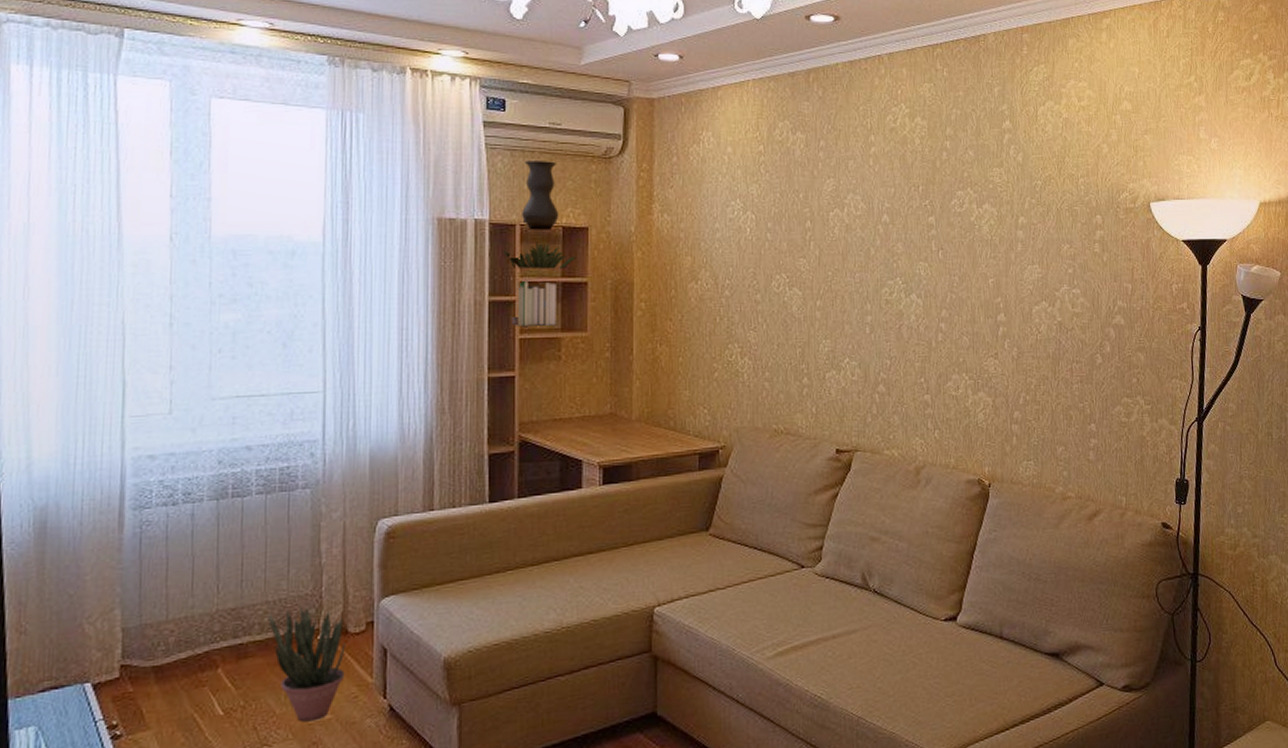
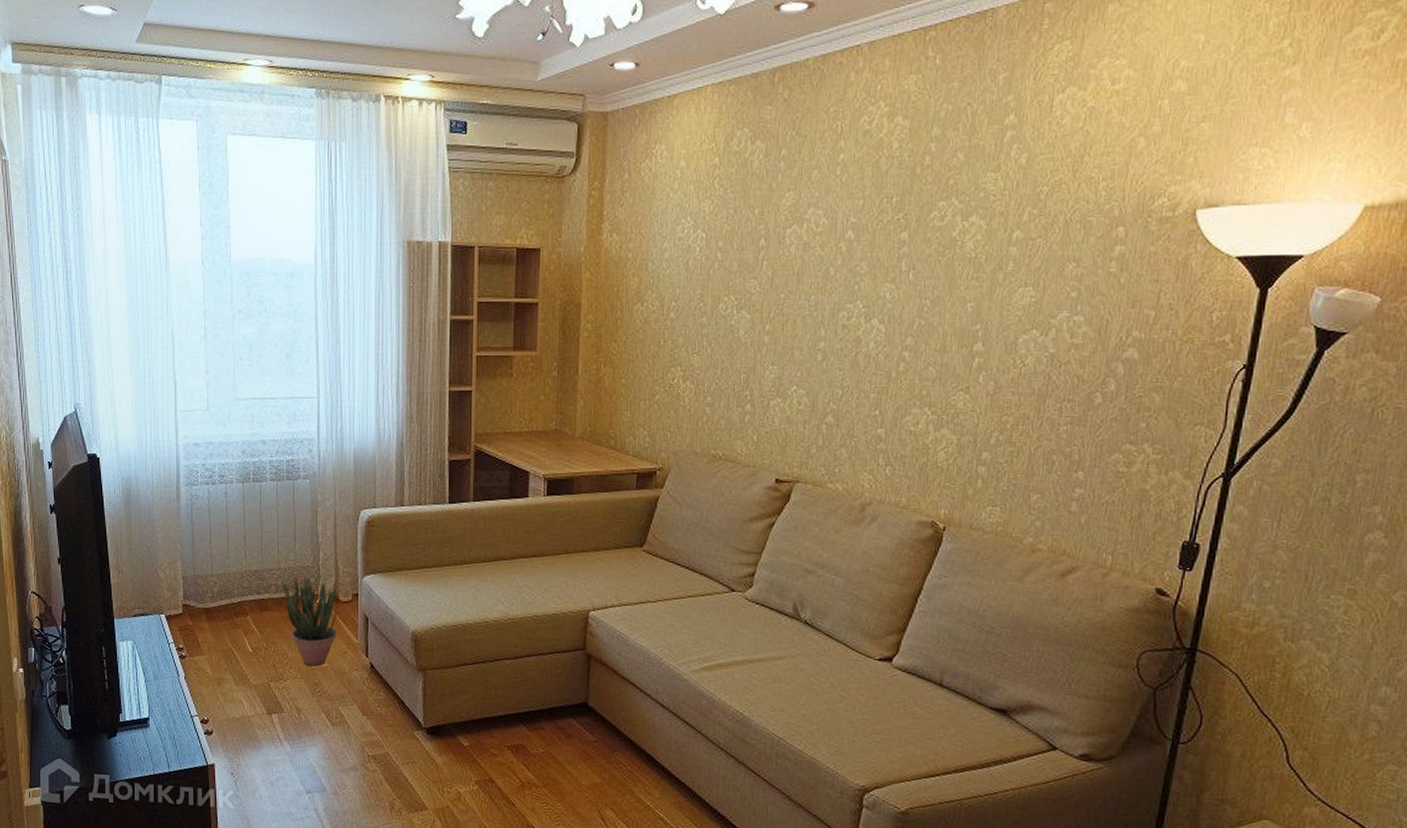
plant: present [503,242,578,269] -> none [463,263,530,290]
books: present [512,281,556,326] -> none [470,302,510,344]
vase: present [522,161,559,230] -> none [480,182,514,252]

